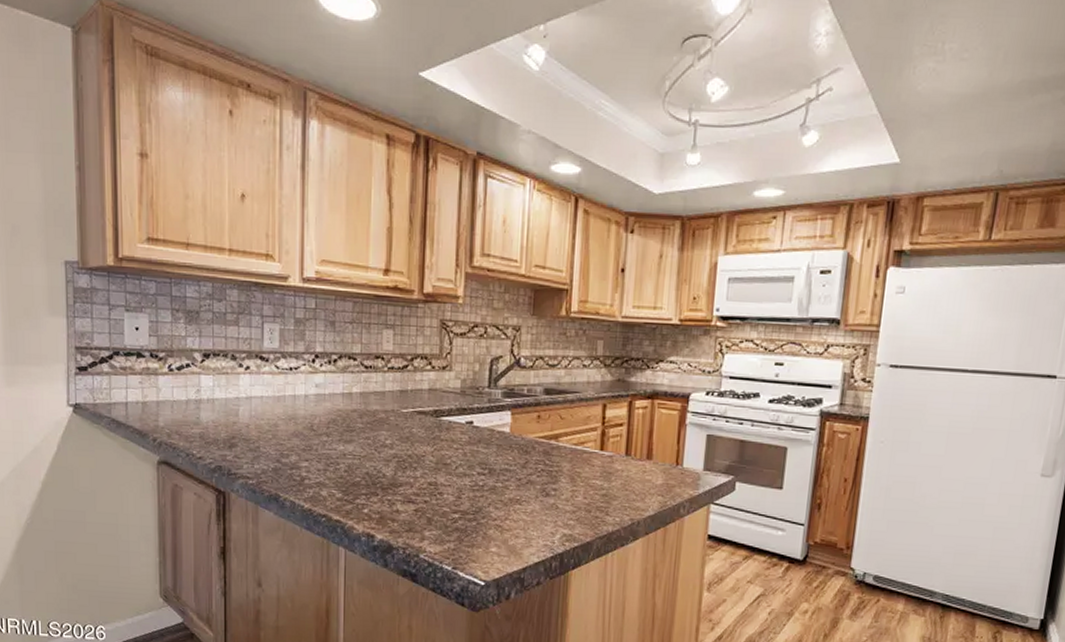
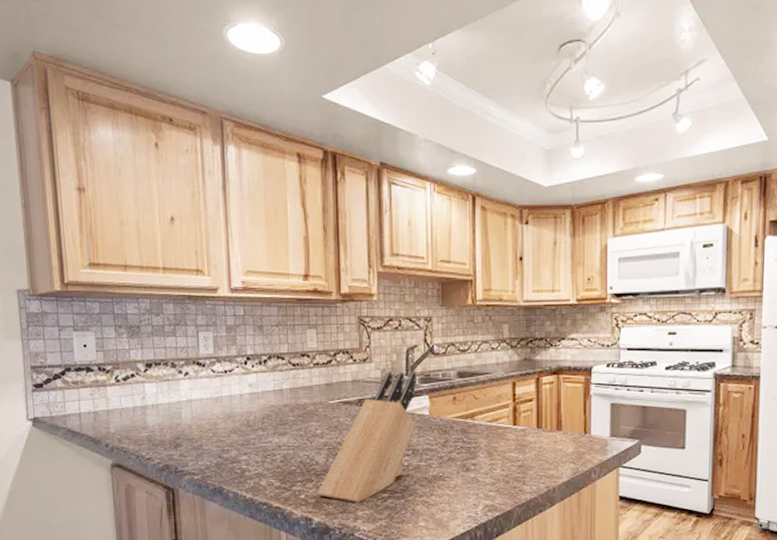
knife block: none [382,382,499,521] -> present [317,371,417,502]

